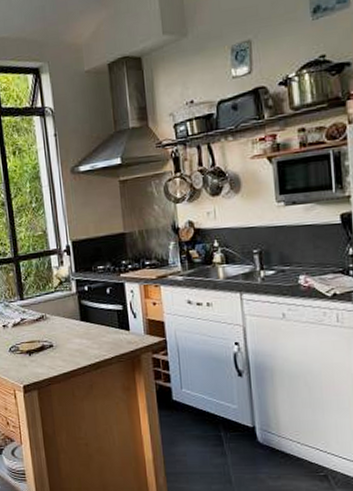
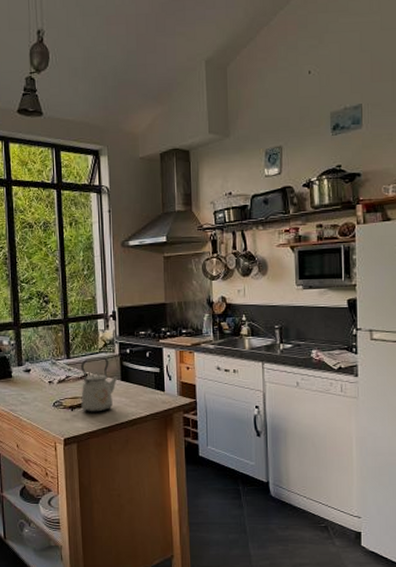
kettle: none [36,295,78,356] -> present [81,356,119,412]

